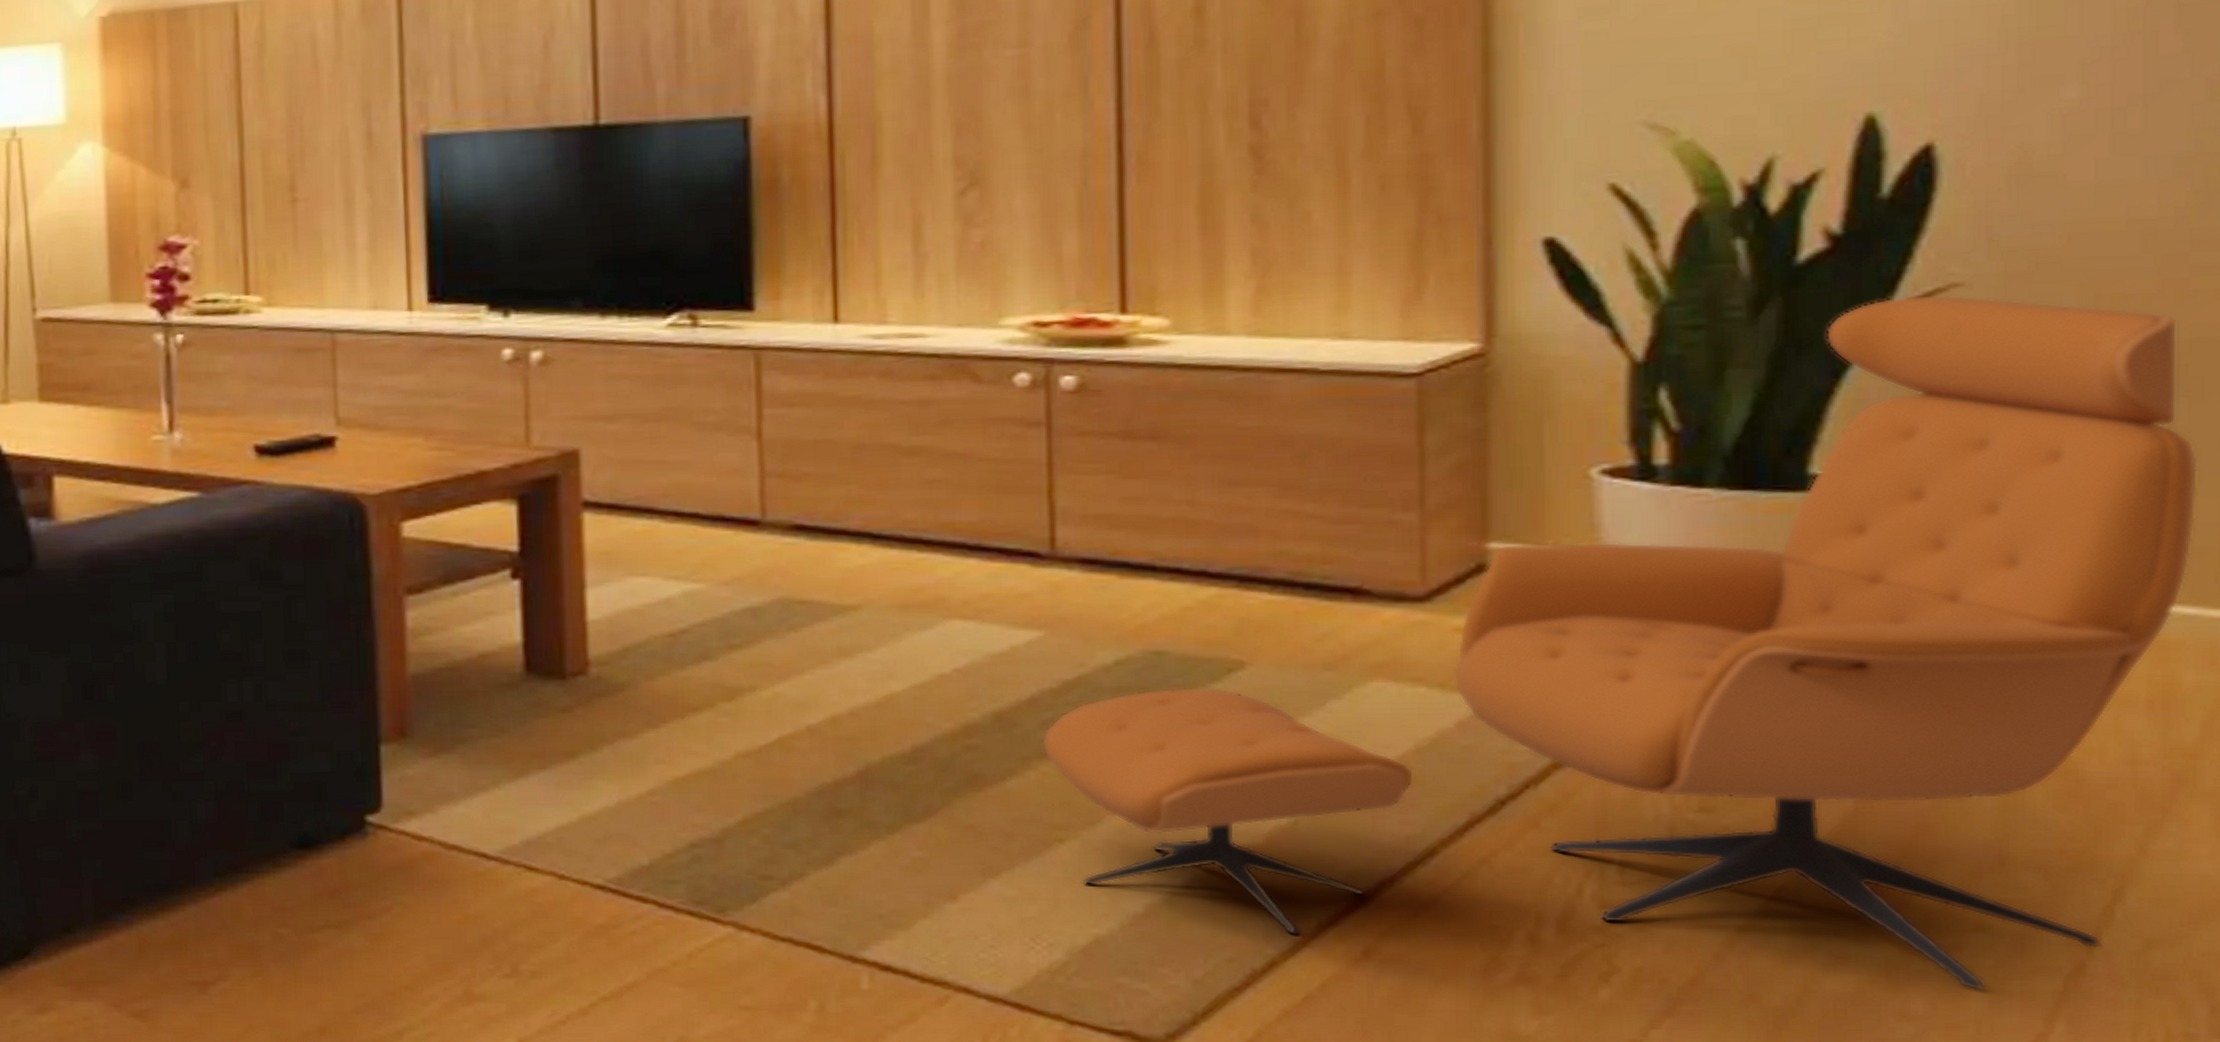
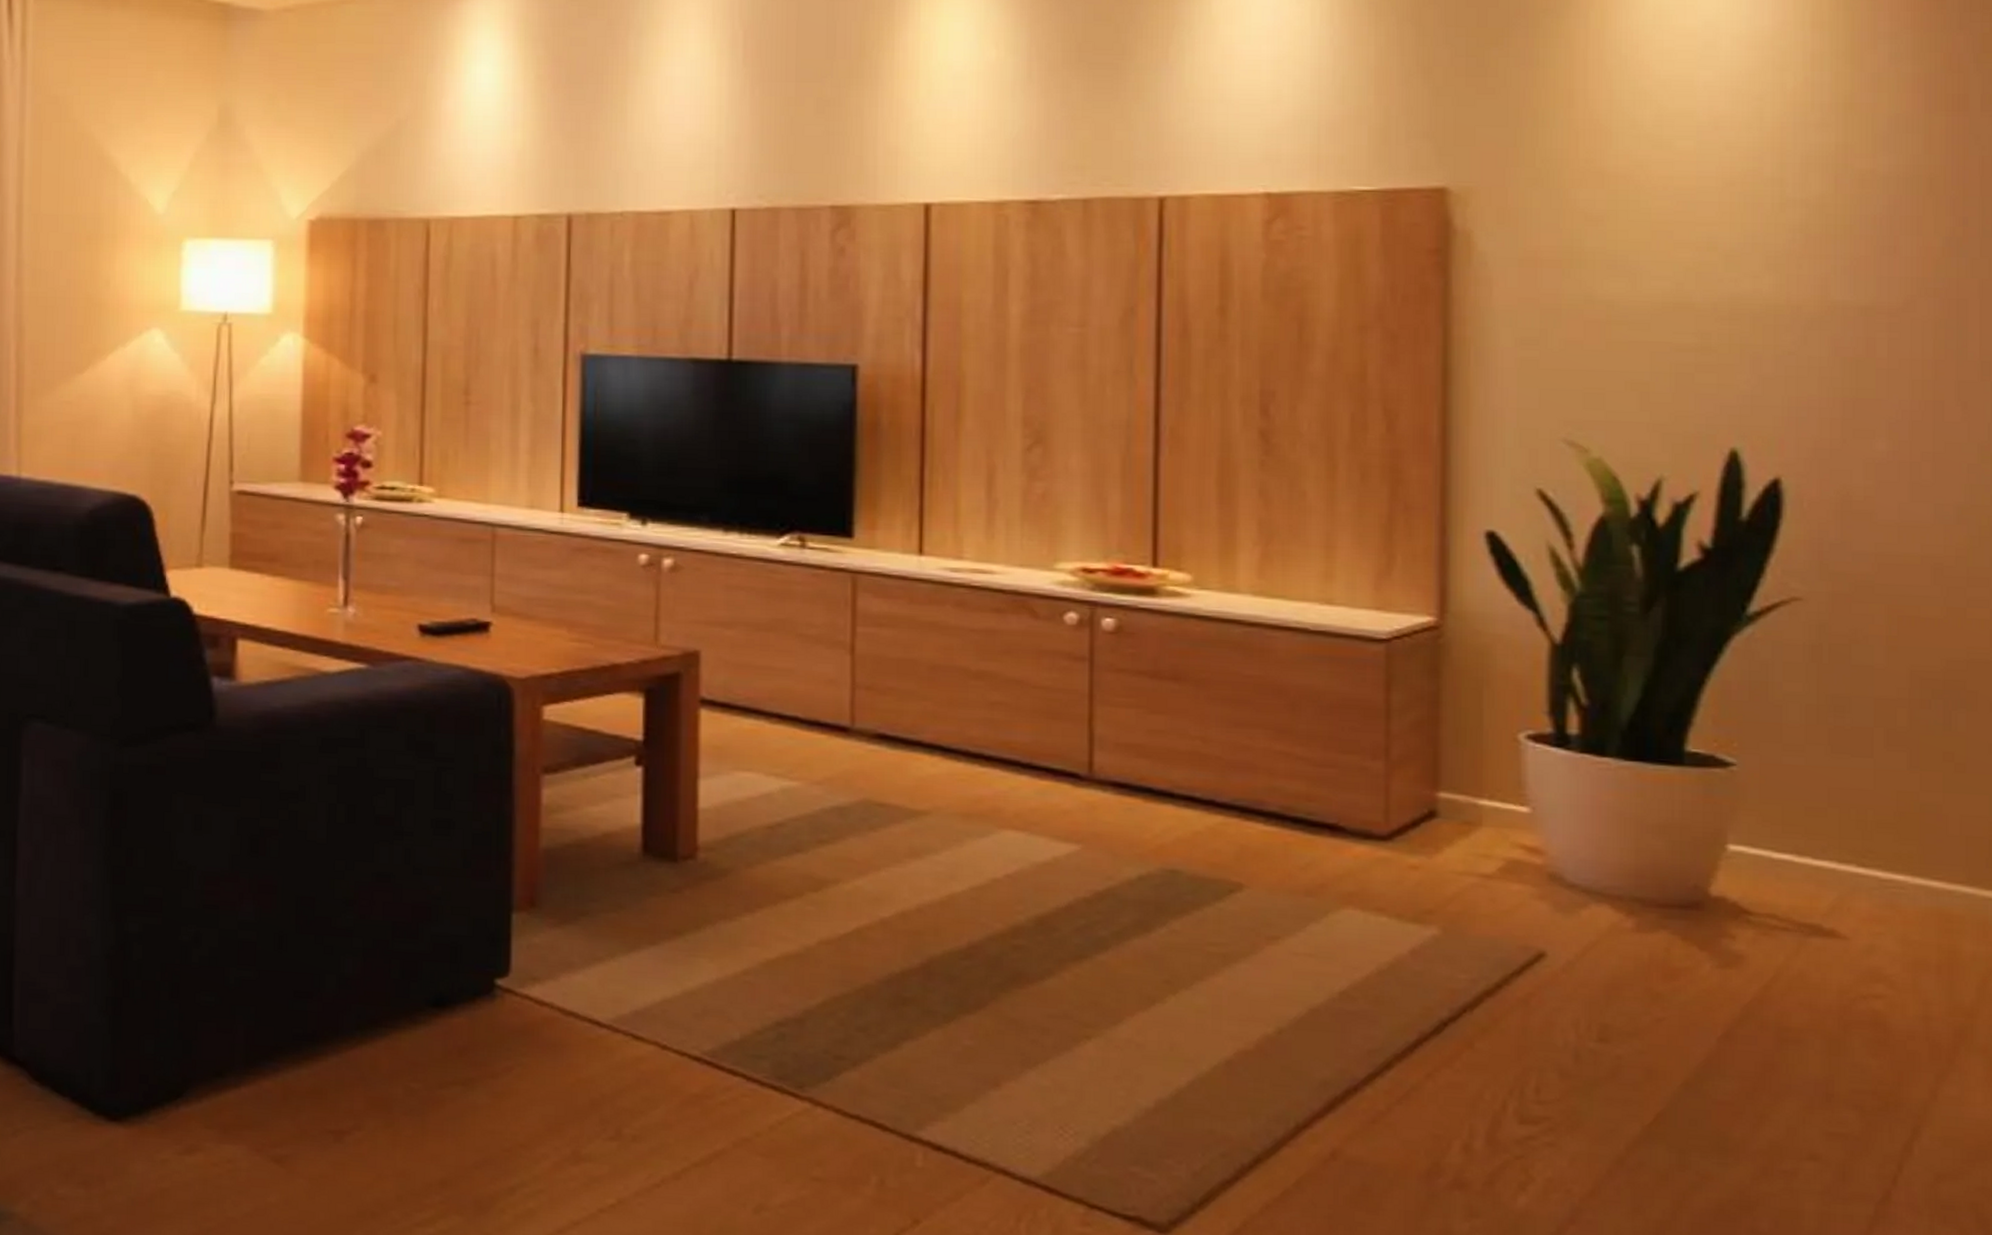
lounge chair: present [1042,294,2198,991] -> none [1076,604,1973,1213]

